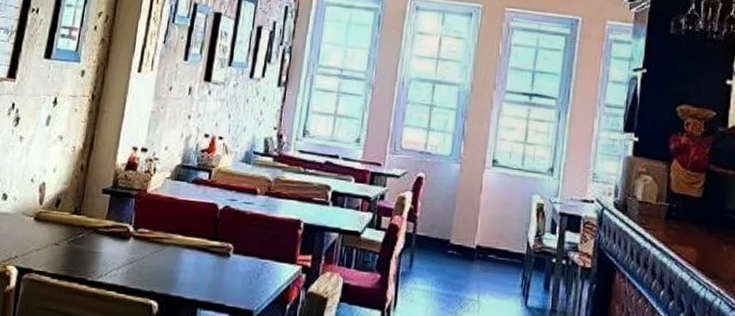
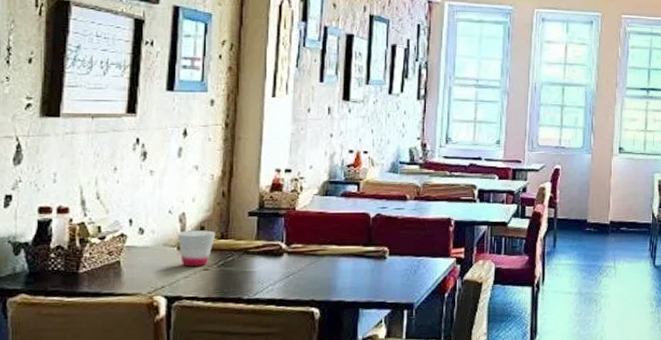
cup: none [35,201,71,241] -> present [177,230,216,267]

